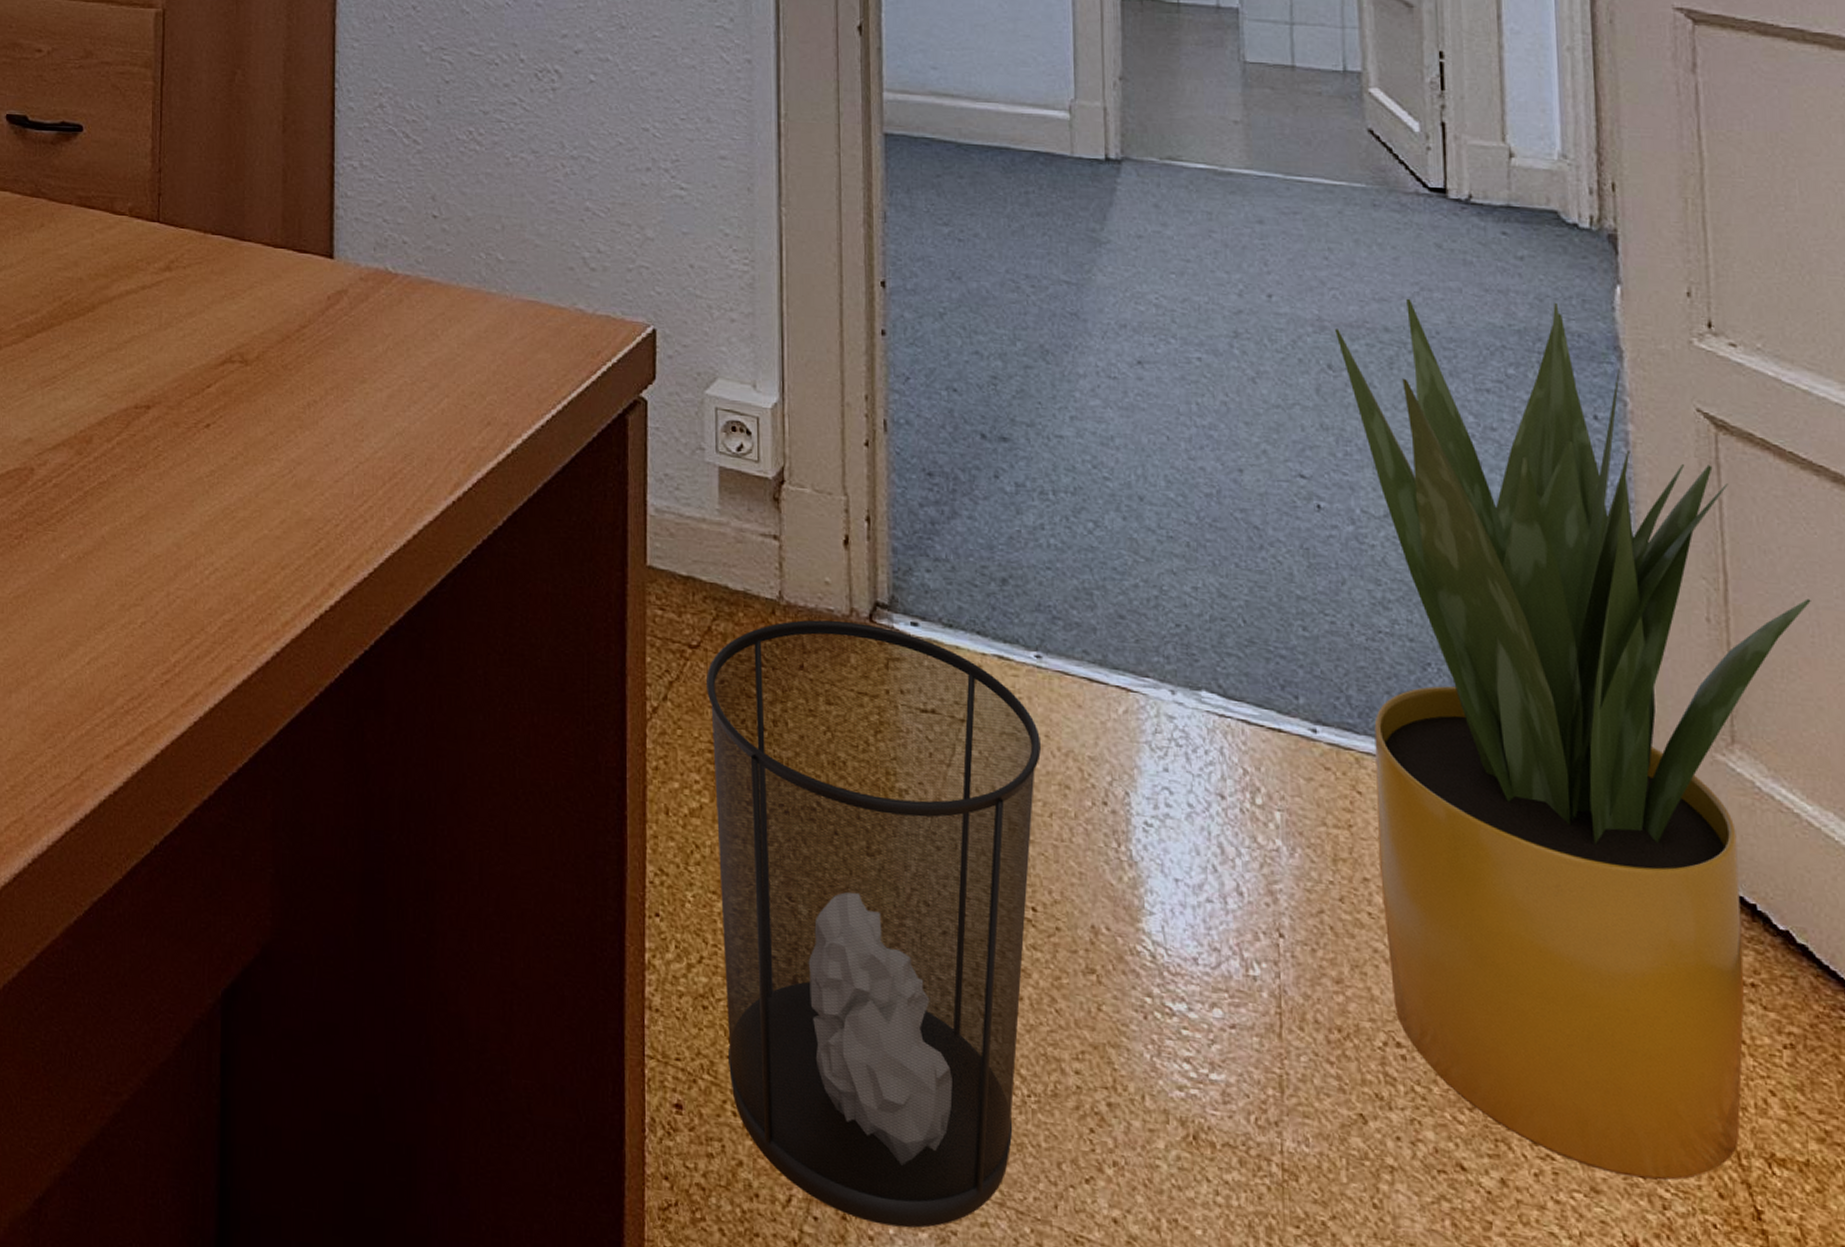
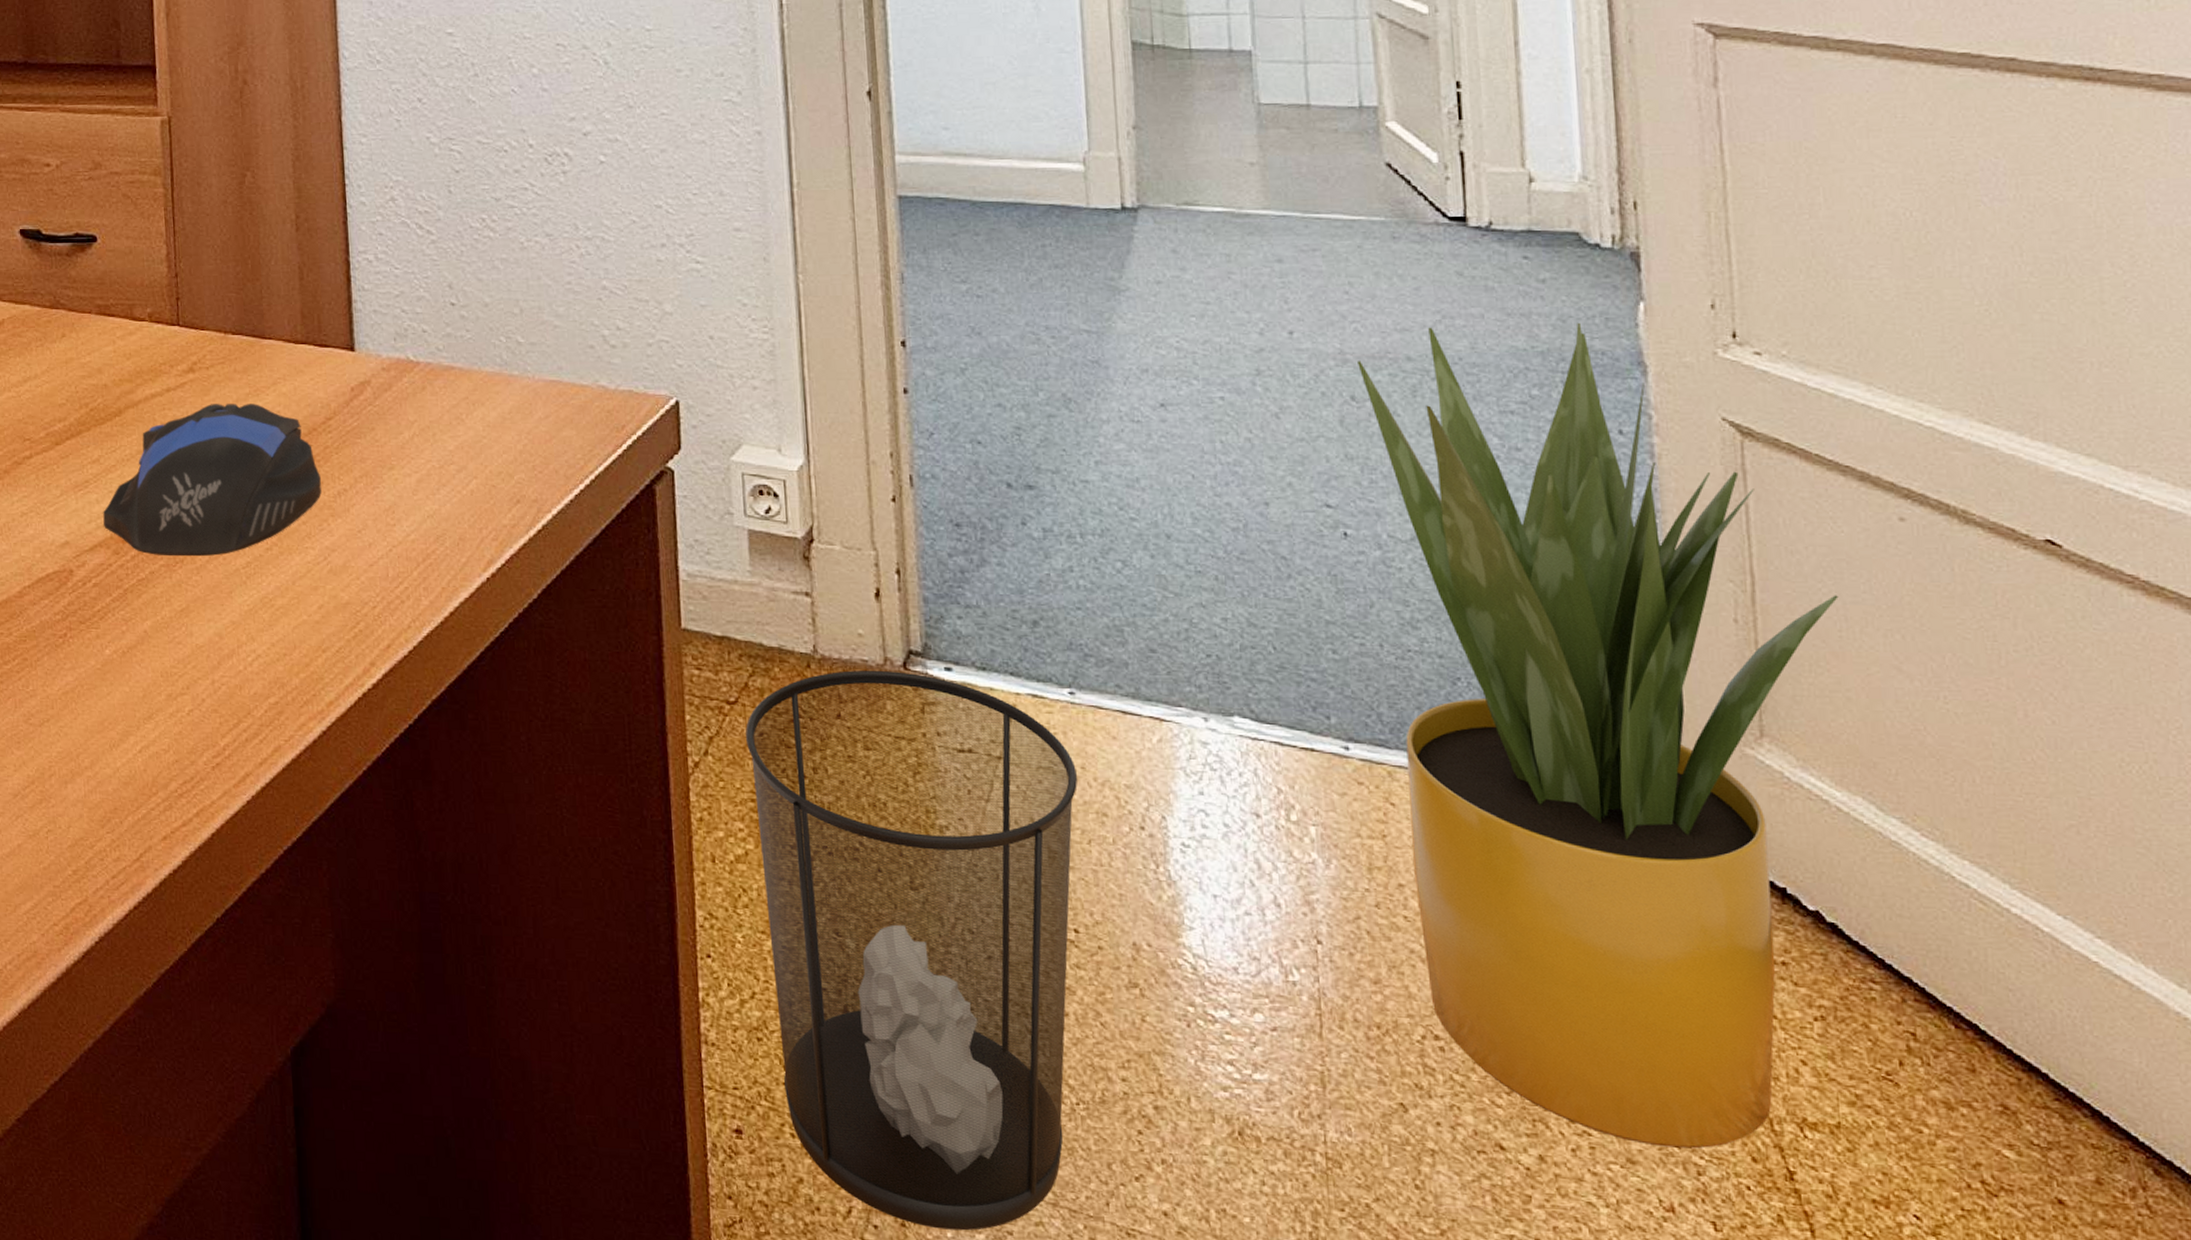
computer mouse: none [69,304,291,462] -> present [103,404,322,557]

